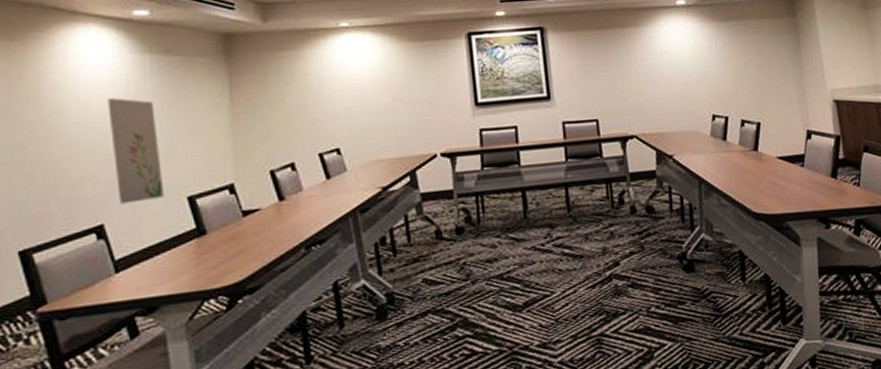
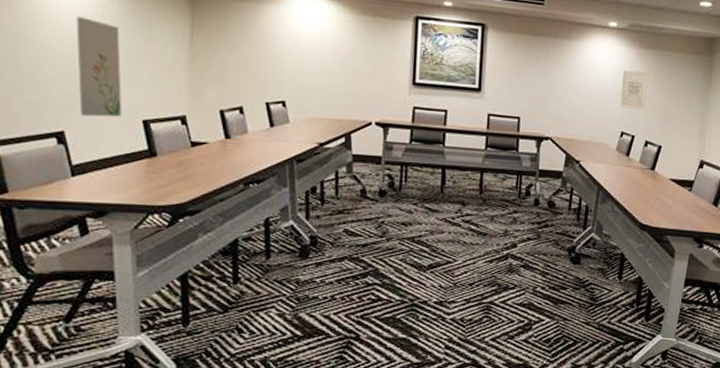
wall art: none [700,45,734,89] -> present [620,70,649,110]

